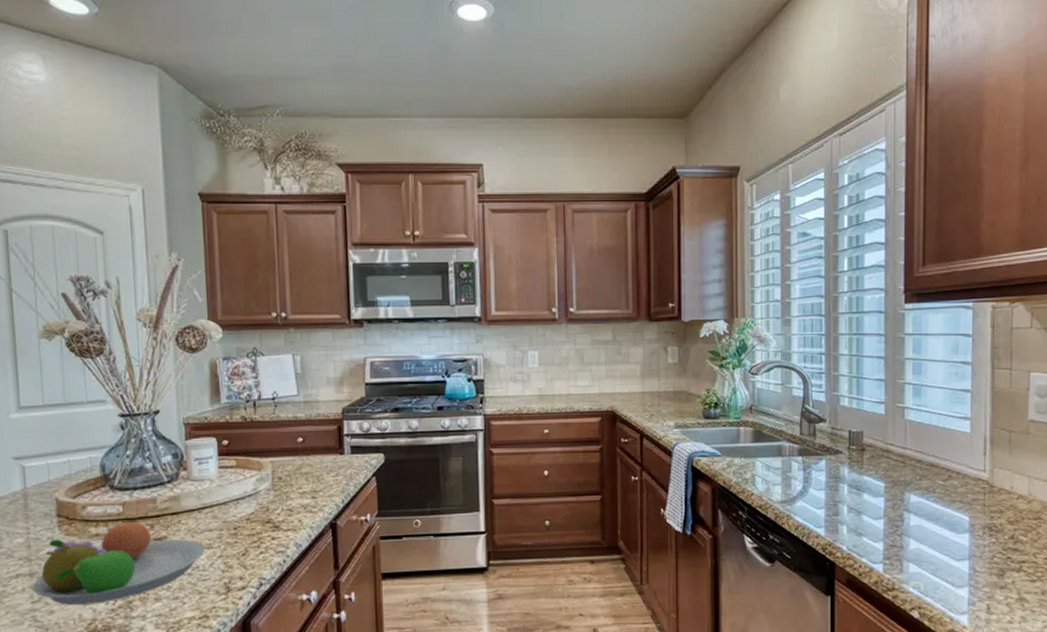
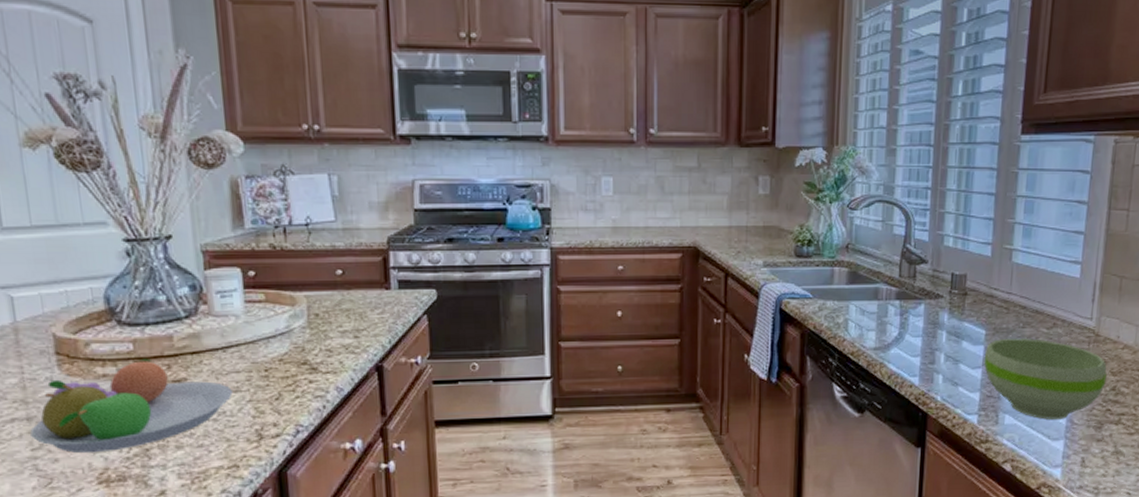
bowl: none [886,490,1004,568] -> present [984,338,1107,420]

